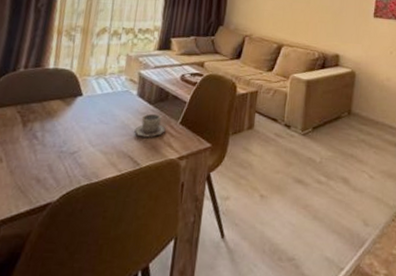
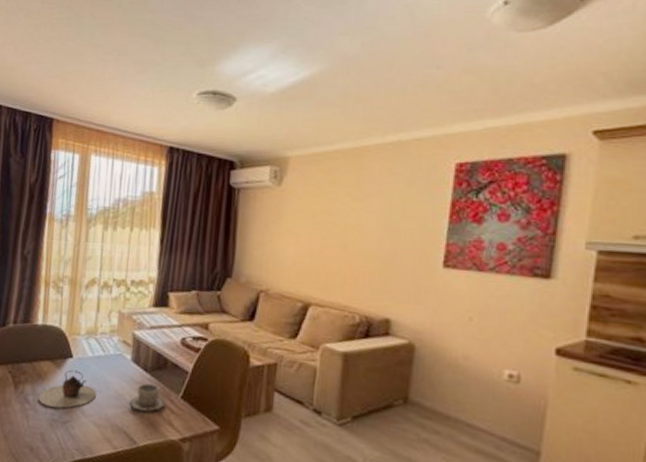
teapot: none [47,106,105,141] -> present [38,369,97,409]

